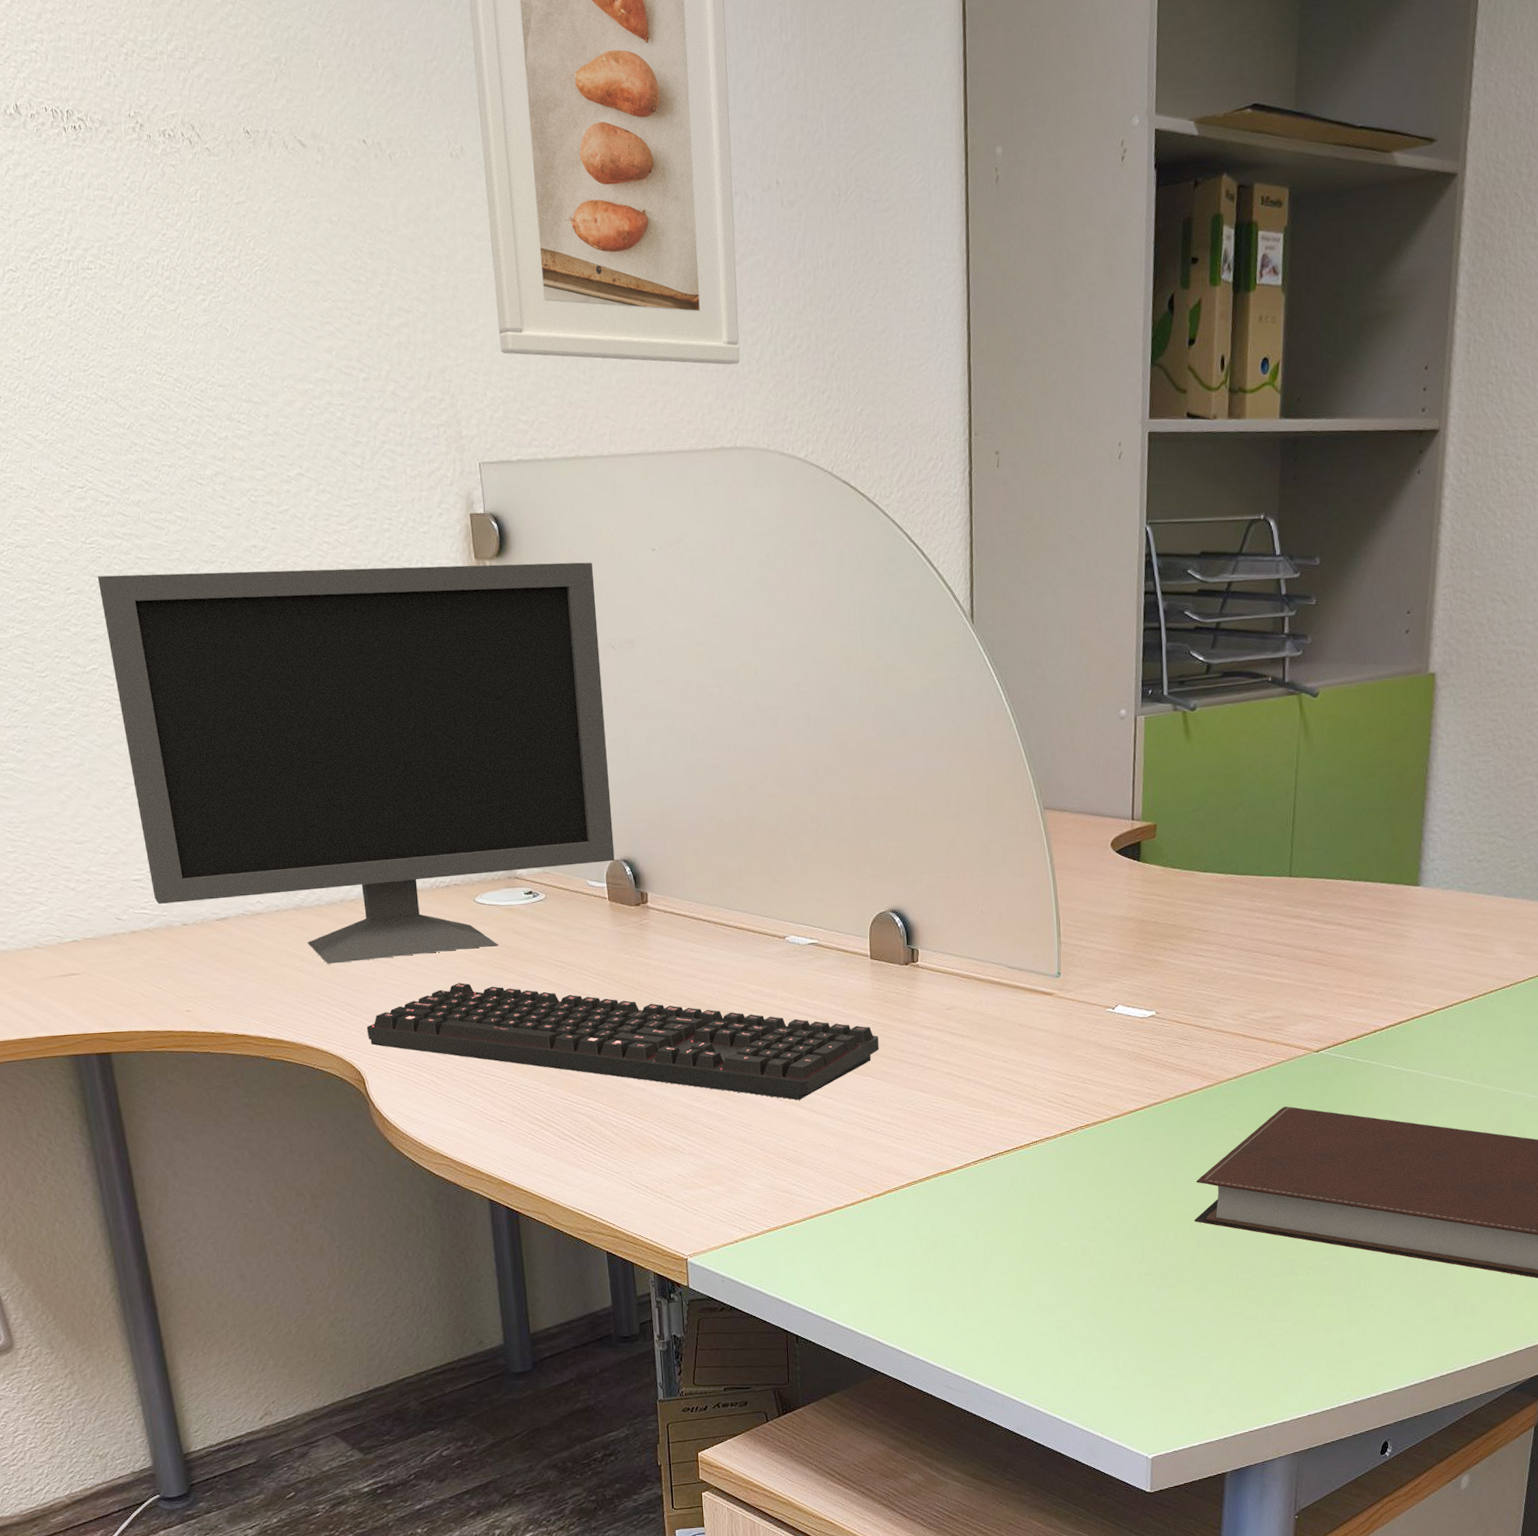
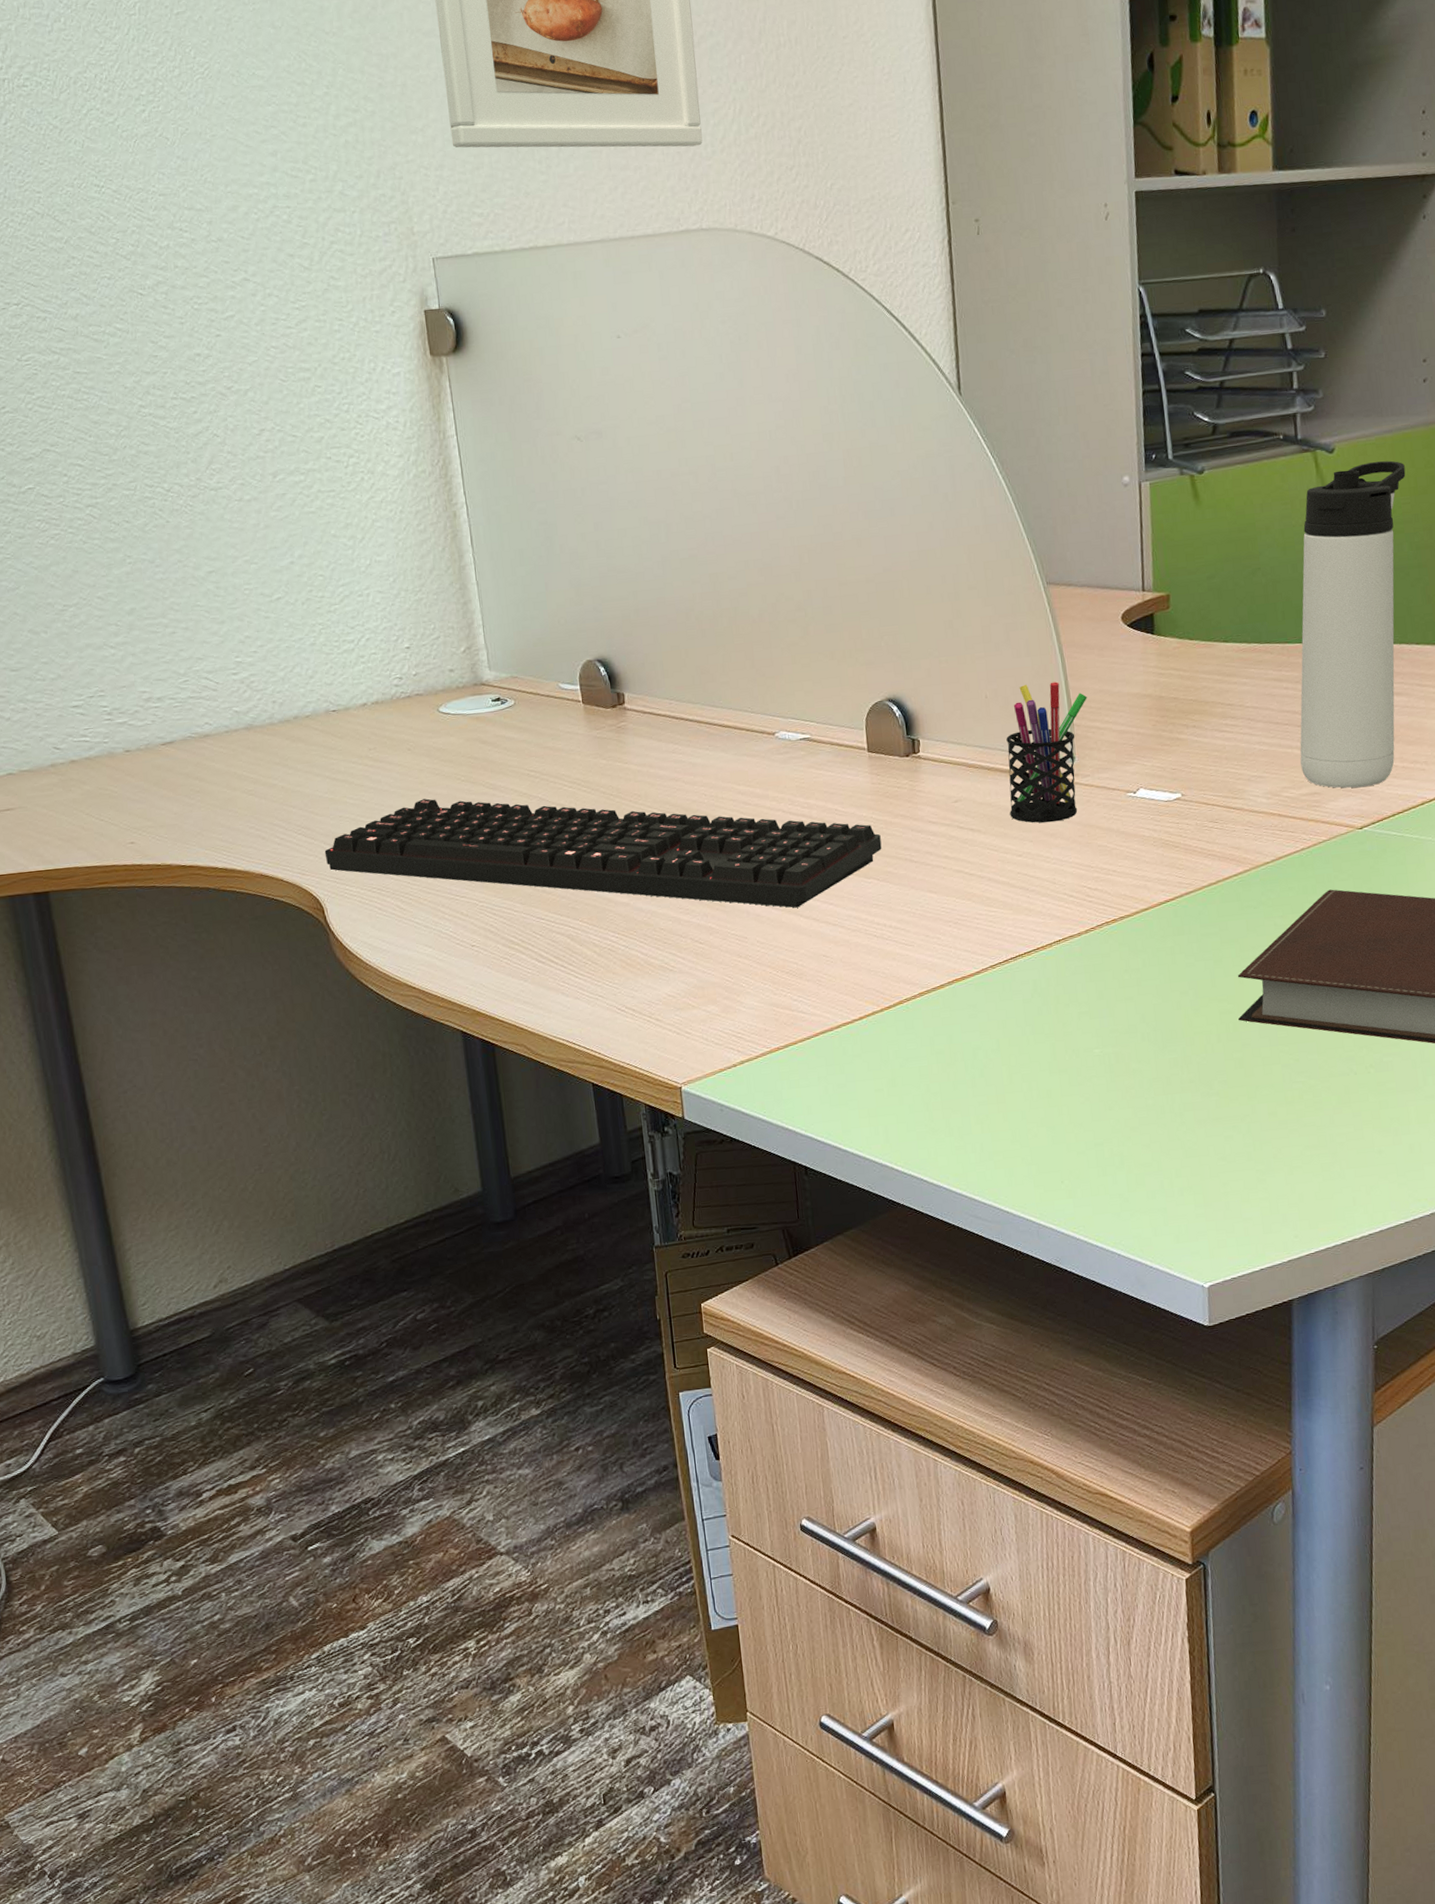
monitor: present [97,562,615,964] -> none [33,353,588,786]
pen holder: none [998,901,1075,1033] -> present [1006,682,1087,823]
thermos bottle: none [1266,707,1383,1014] -> present [1300,460,1406,788]

